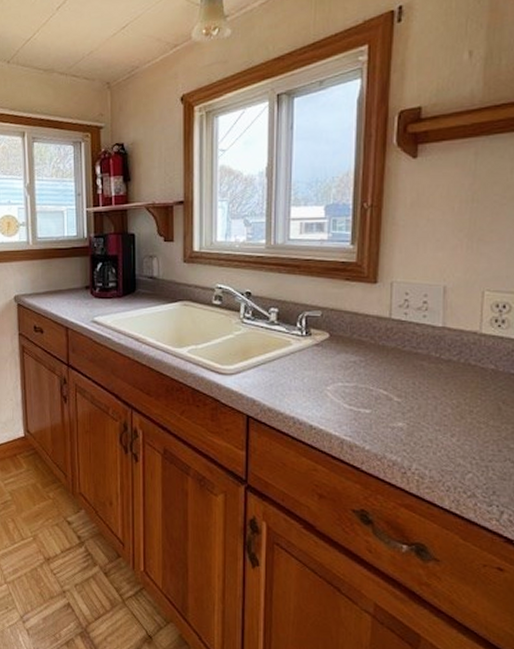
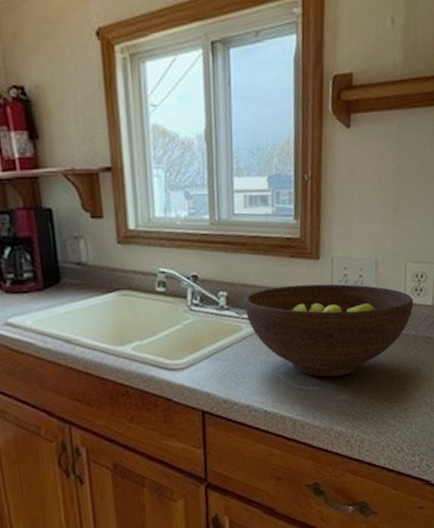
fruit bowl: none [294,306,492,402] -> present [244,283,413,377]

